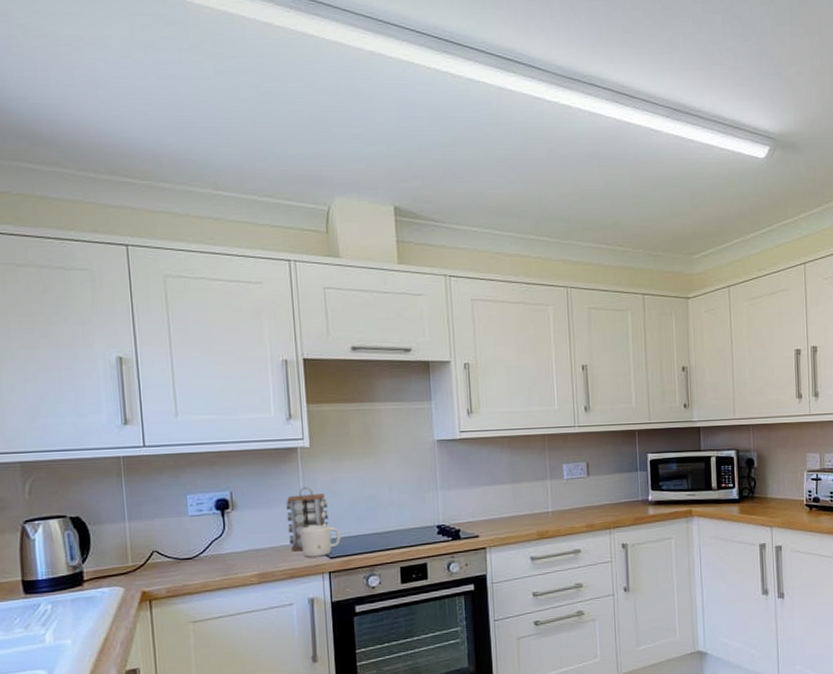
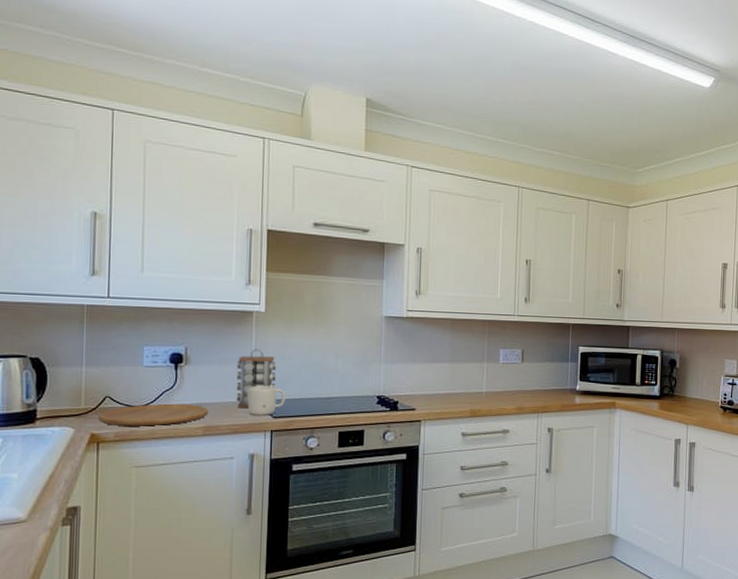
cutting board: none [147,552,262,581] -> present [98,404,209,426]

